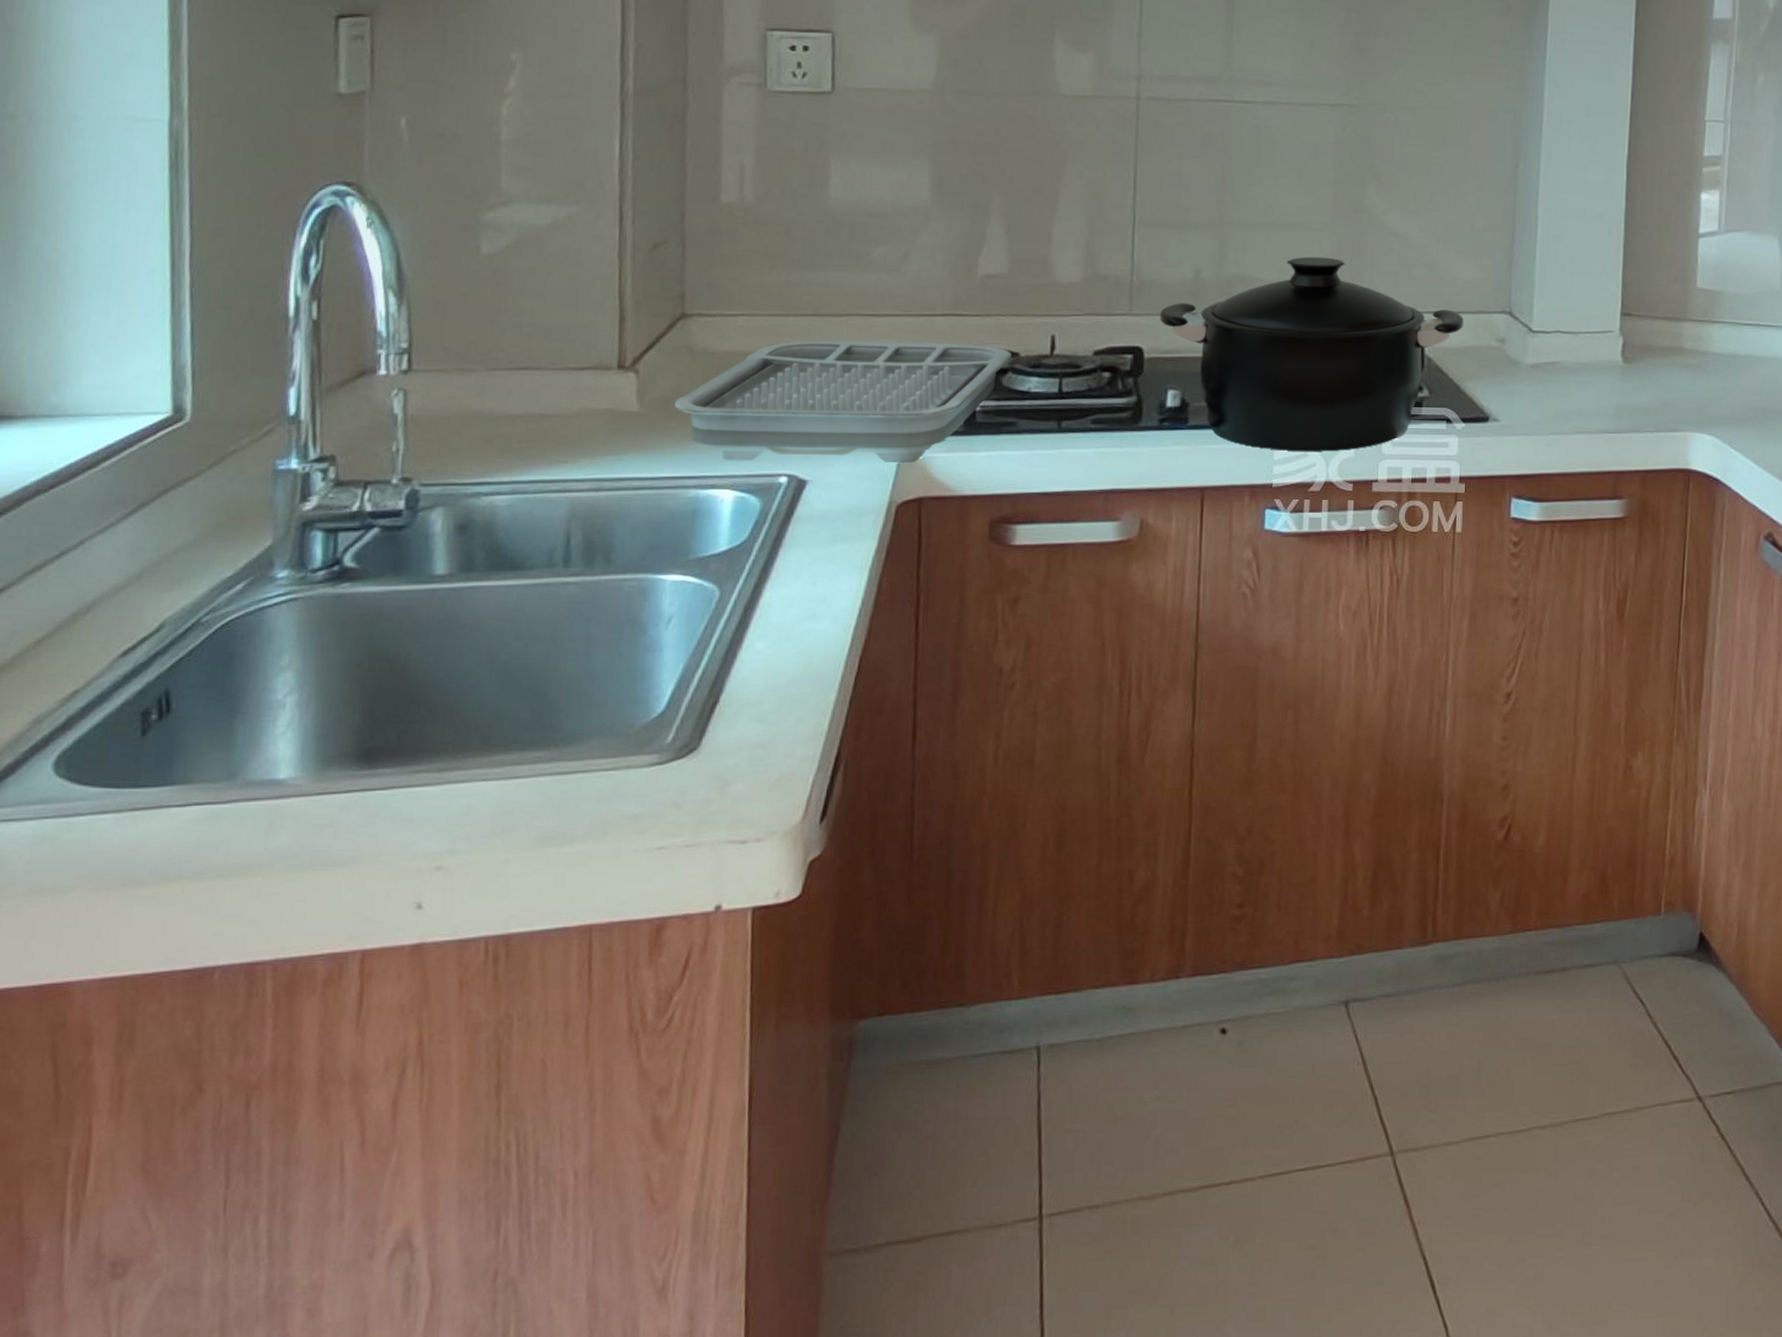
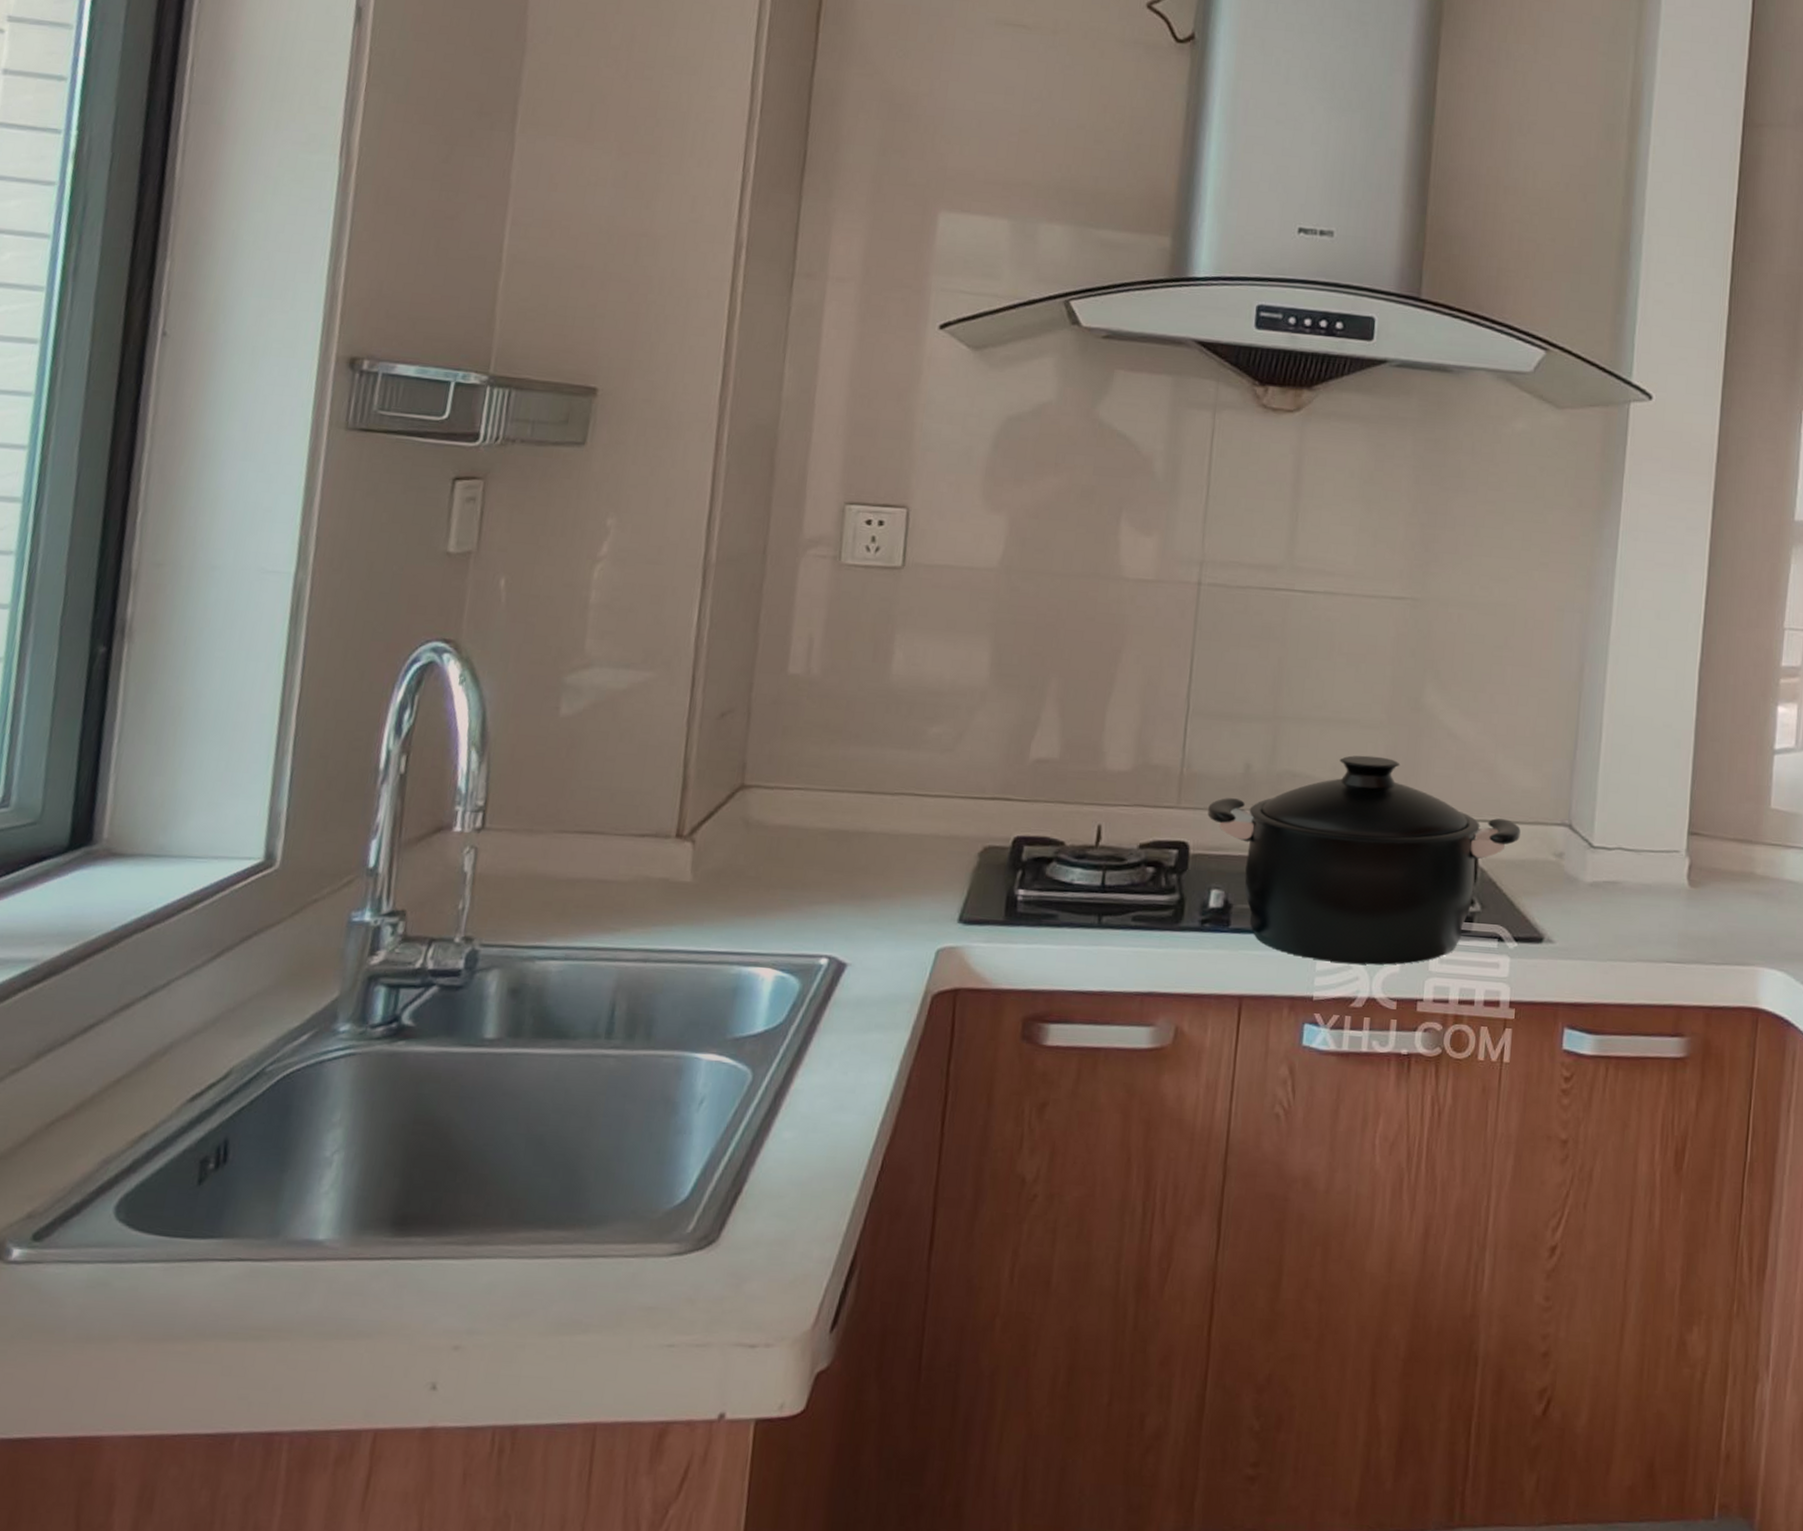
dish rack: present [674,340,1011,464] -> none [725,818,1057,952]

